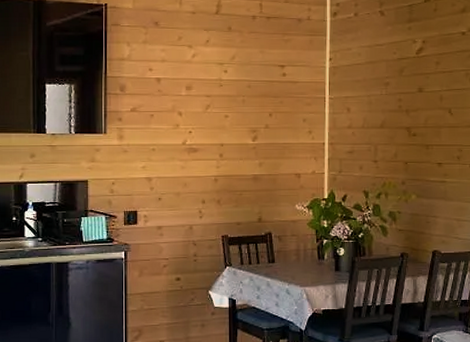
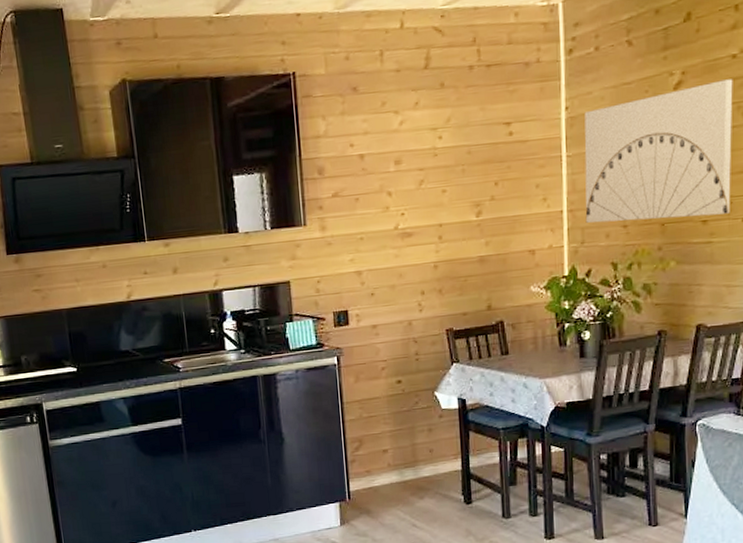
wall art: none [343,51,463,159] -> present [584,79,733,223]

